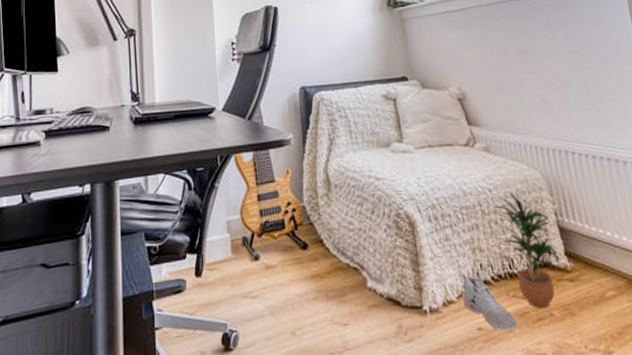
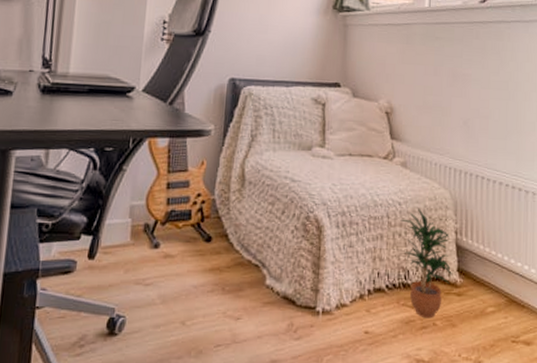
shoe: present [463,275,517,331] -> none [355,281,402,336]

